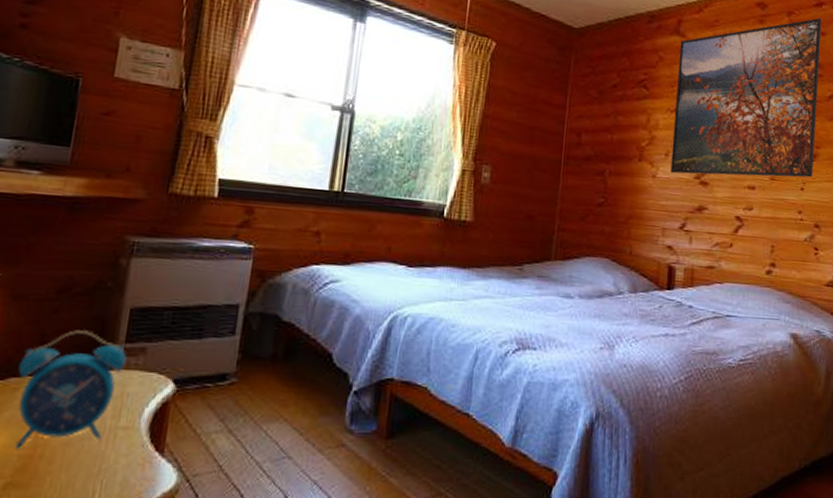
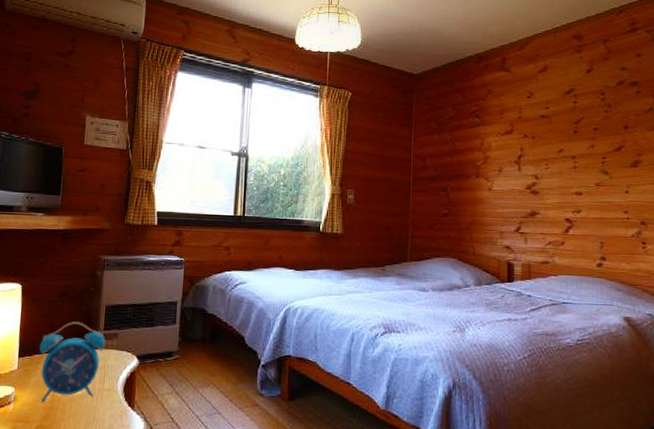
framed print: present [670,17,822,178] -> none [504,42,637,186]

